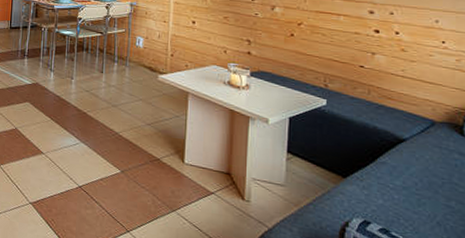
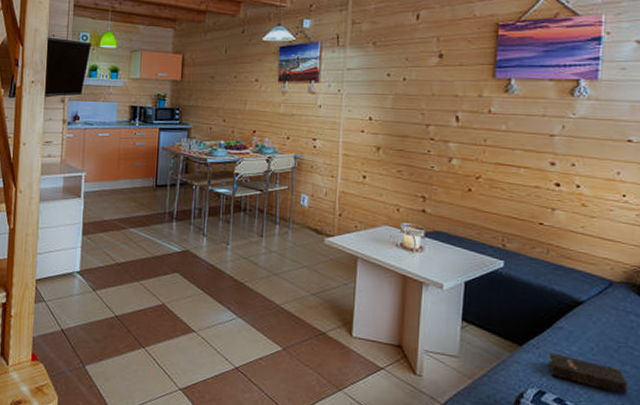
hardback book: none [372,185,453,229] -> present [548,352,628,394]

